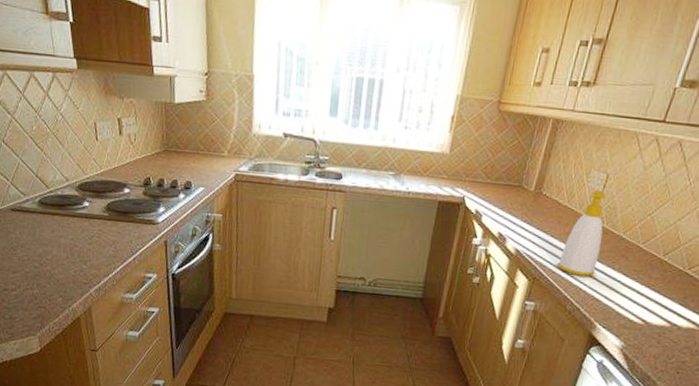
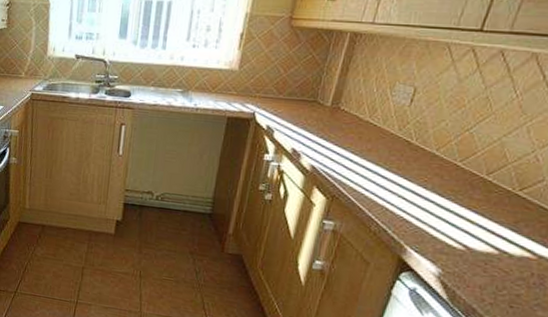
soap bottle: present [557,190,606,276] -> none [359,105,414,196]

